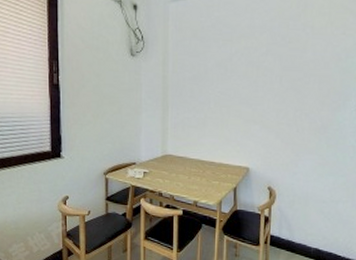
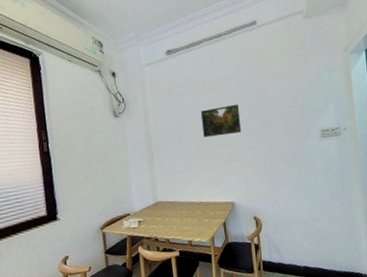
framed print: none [224,58,271,93] -> present [200,104,242,137]

